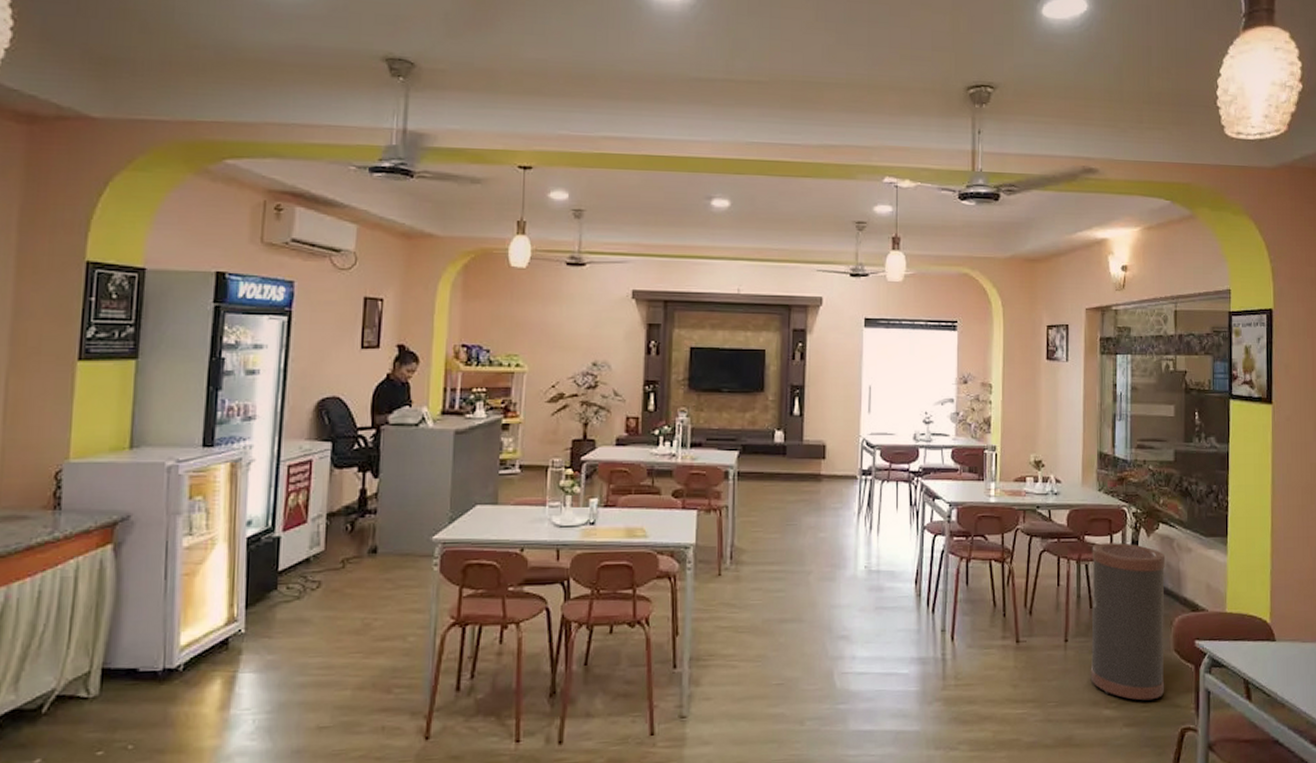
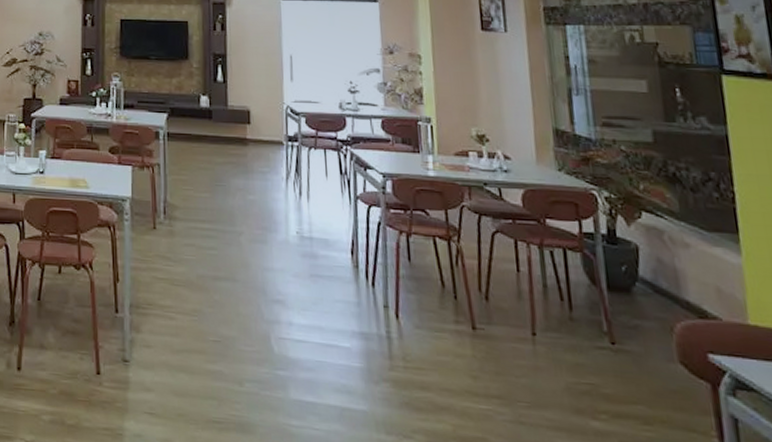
trash can: present [1090,543,1166,701] -> none [556,228,671,418]

